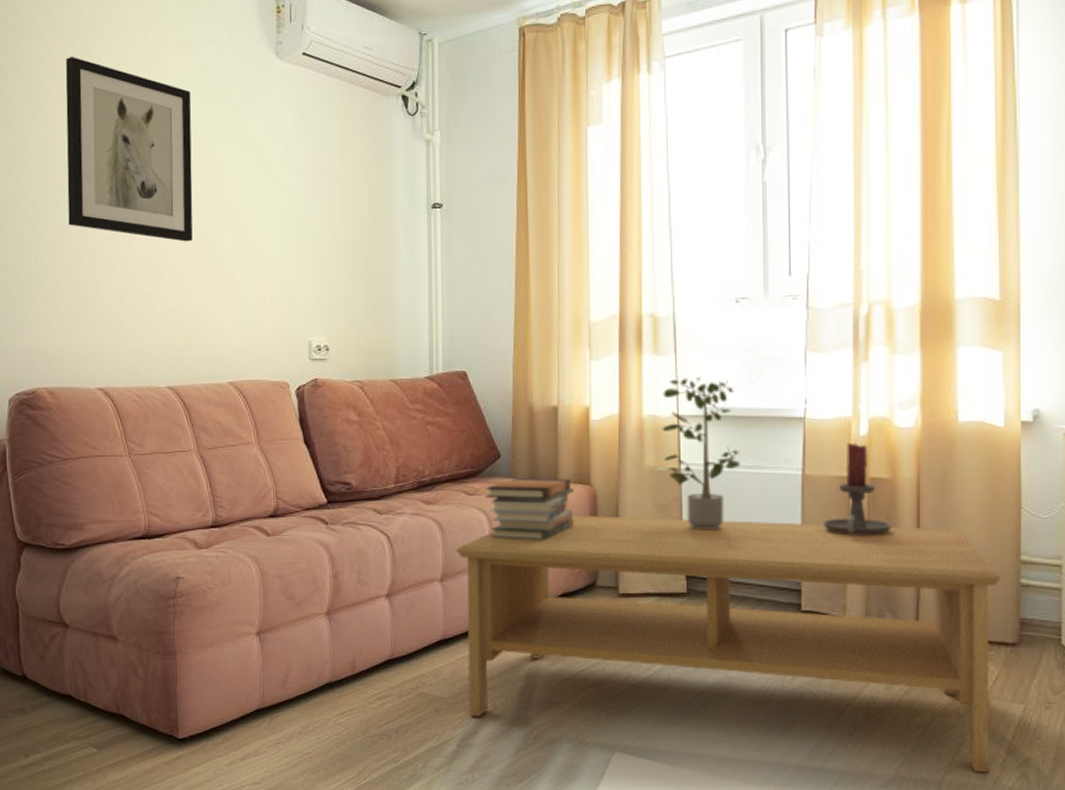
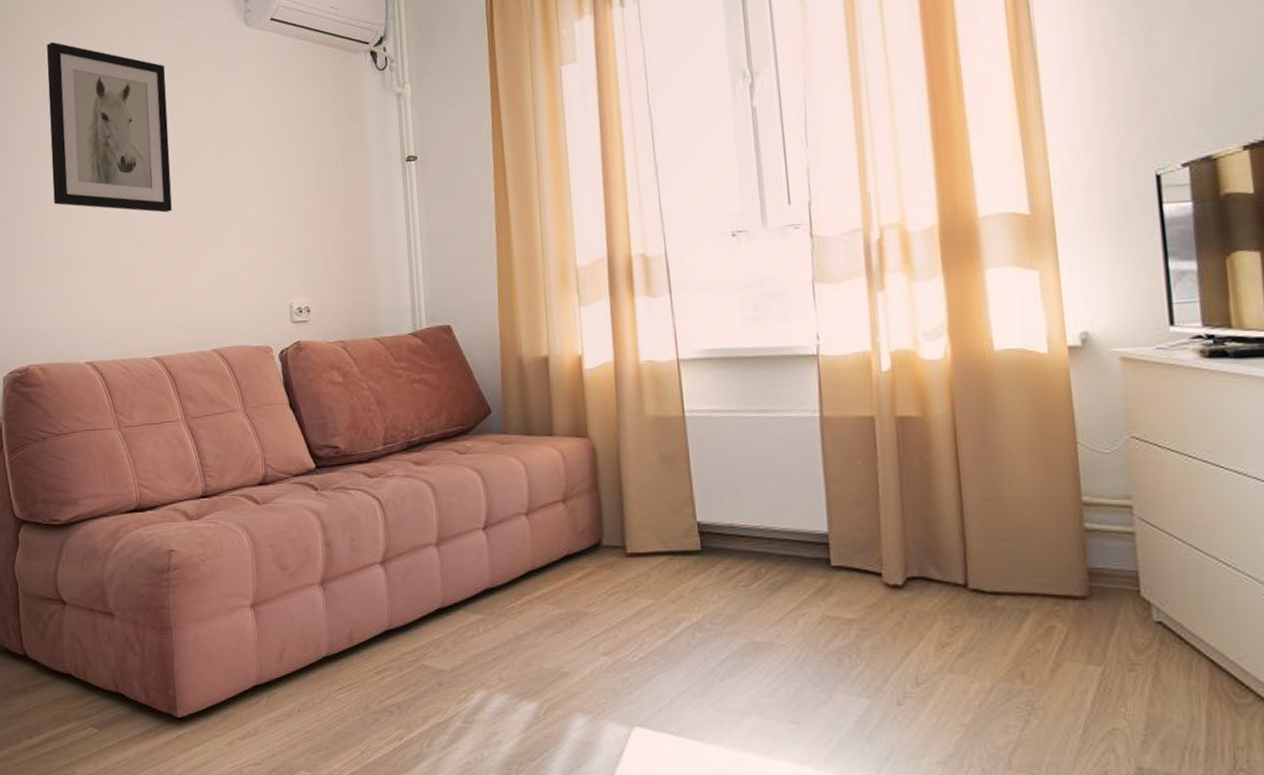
coffee table: present [456,515,1001,773] -> none [451,469,1067,747]
book stack: present [485,478,575,541] -> none [477,432,574,500]
potted plant: present [651,375,741,530] -> none [653,317,751,481]
candle holder: present [824,442,892,536] -> none [848,379,927,482]

